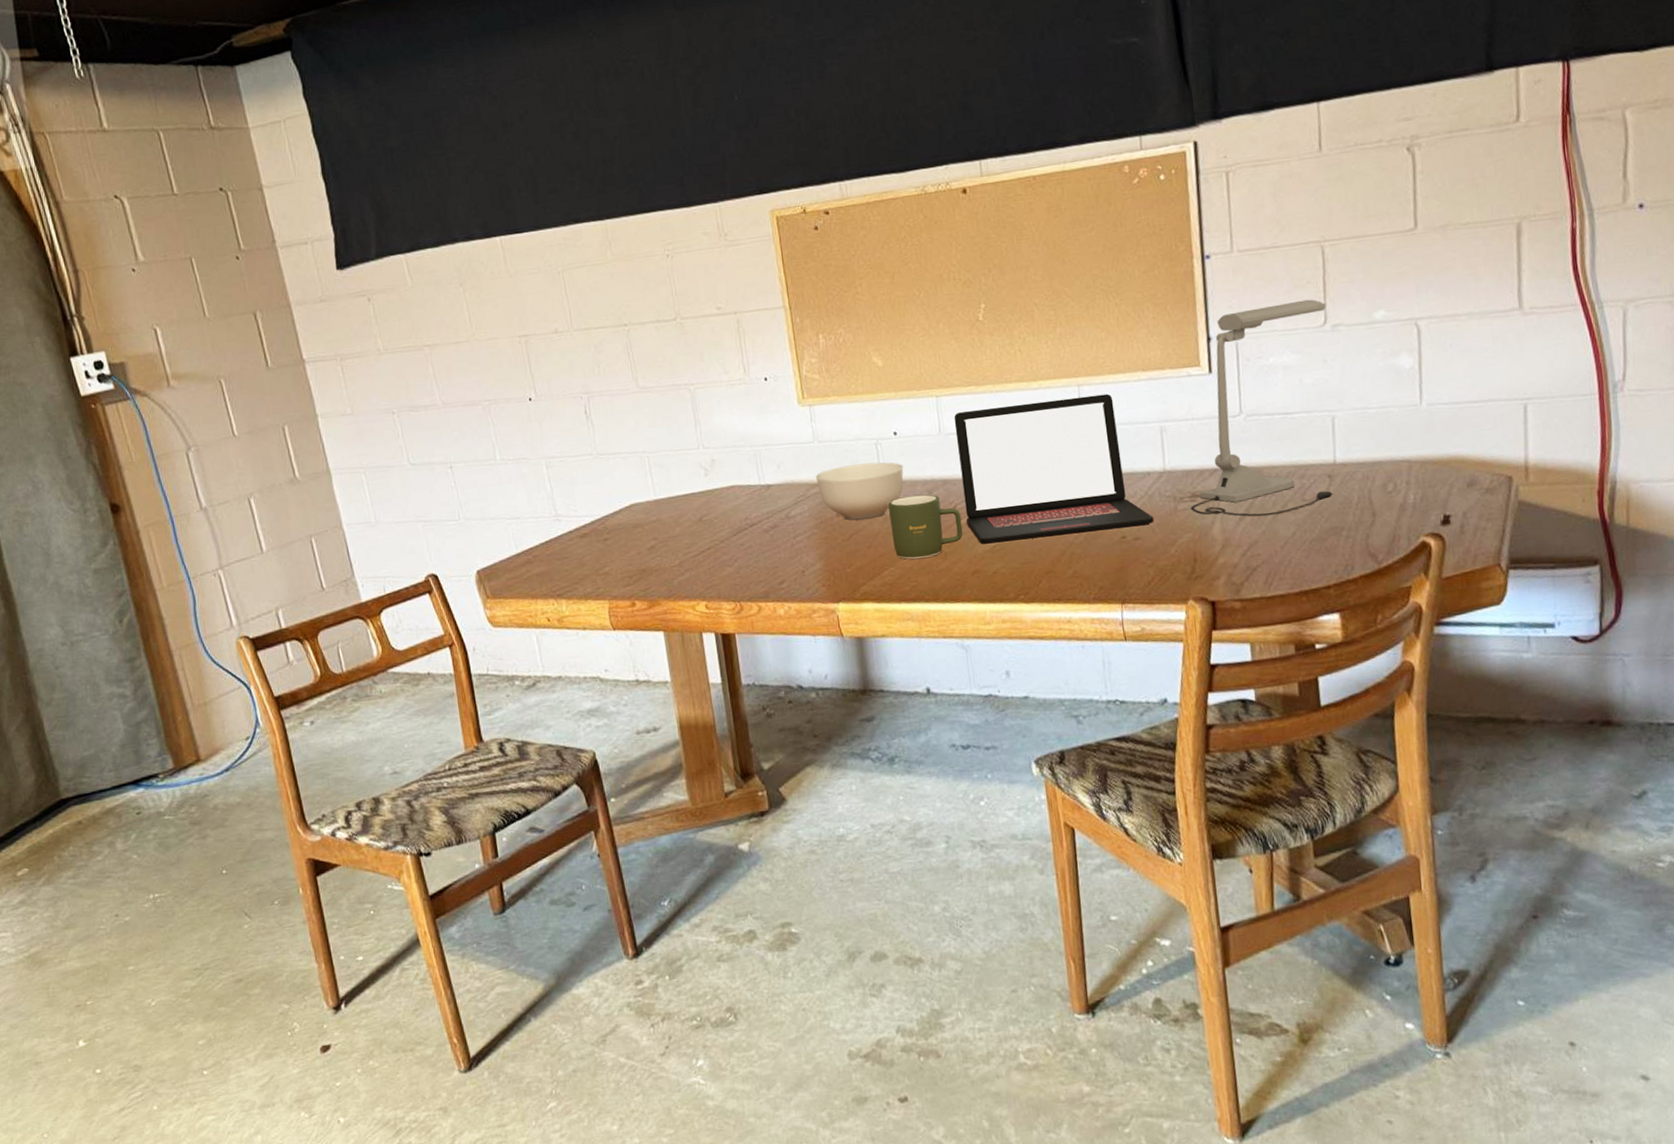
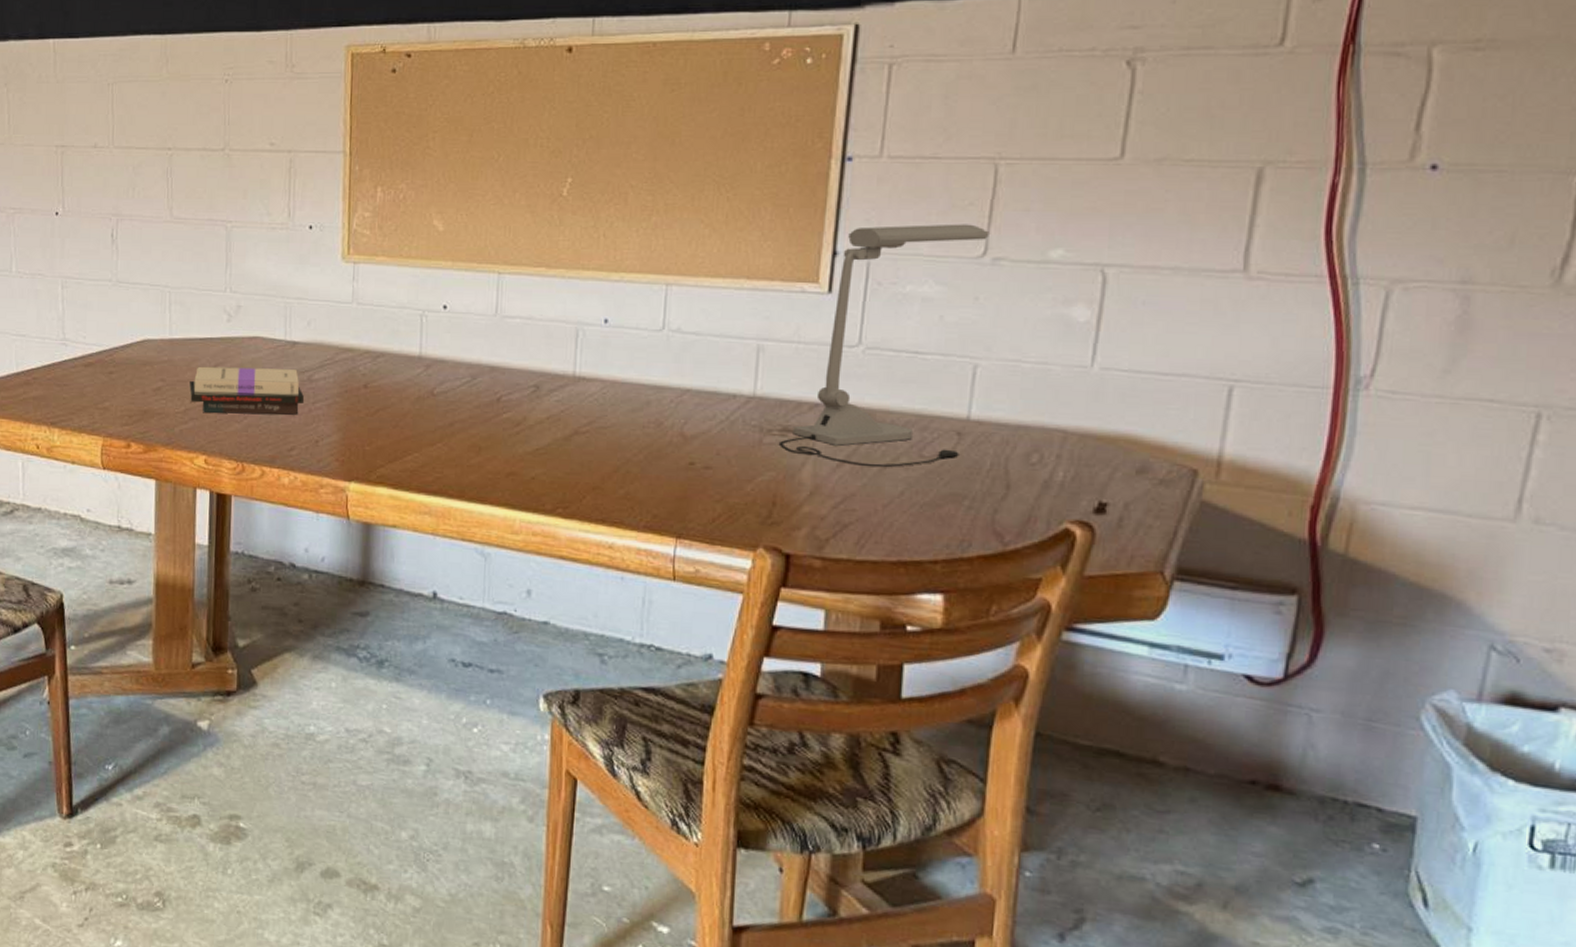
books: none [680,509,785,562] -> present [189,366,304,415]
bowl: present [815,462,904,521] -> none [347,334,448,396]
mug: present [888,494,963,560] -> none [422,378,505,450]
laptop: present [954,393,1154,544] -> none [510,293,732,453]

